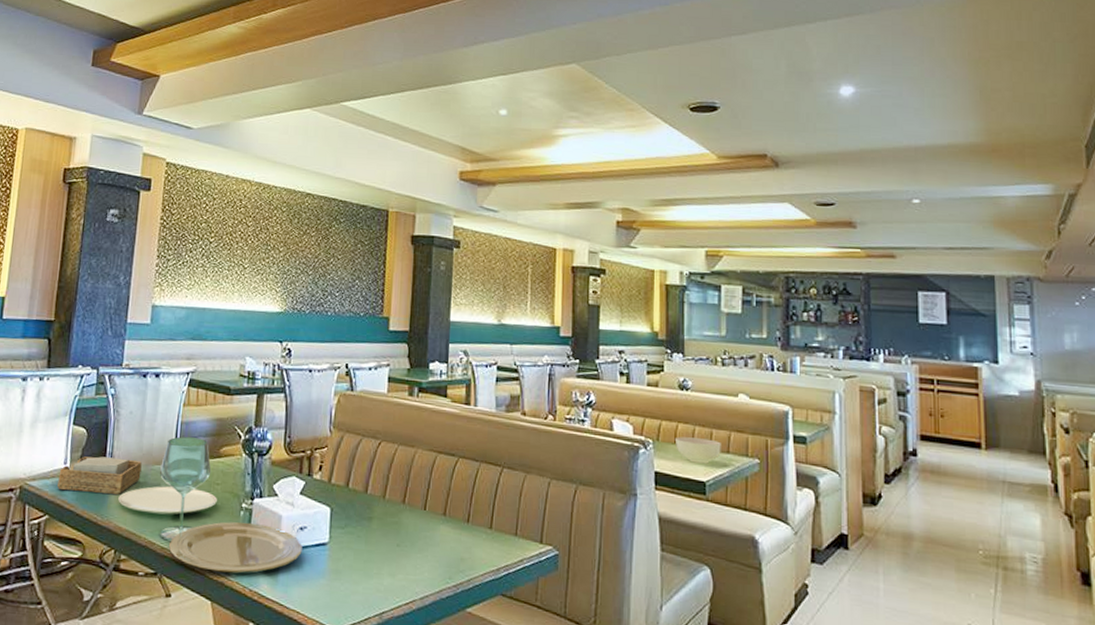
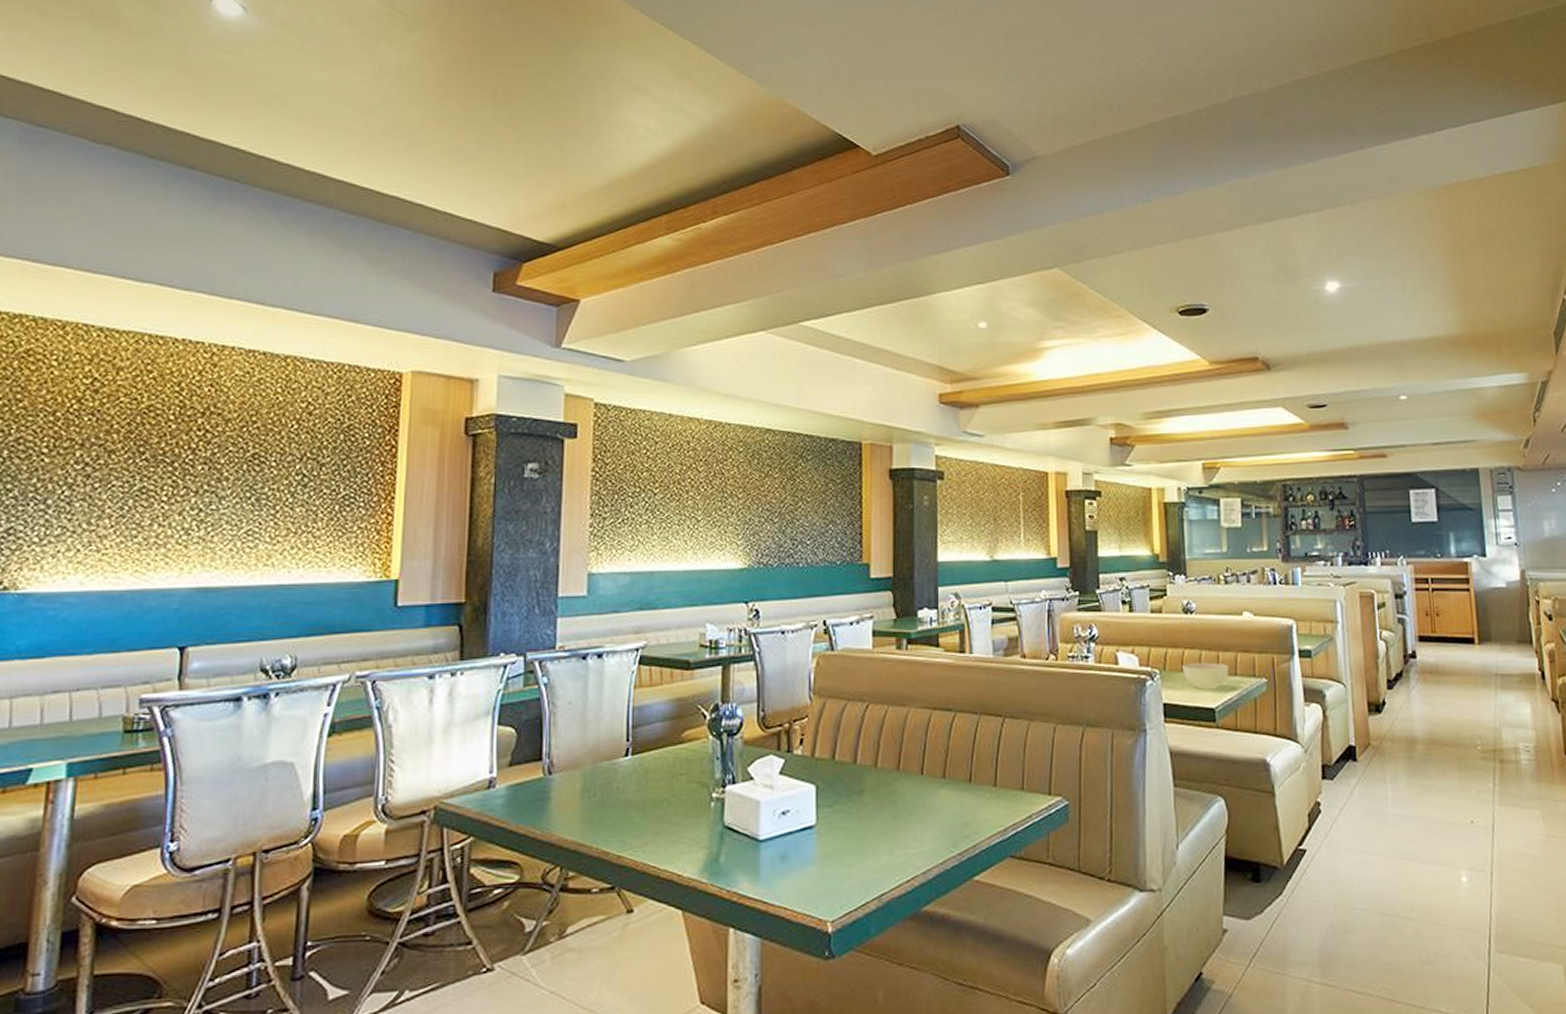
napkin holder: present [57,456,142,495] -> none [483,758,587,805]
plate: present [118,486,217,515] -> none [561,783,682,819]
wine glass: present [159,436,212,541] -> none [609,724,673,848]
plate: present [168,521,302,574] -> none [626,813,786,876]

